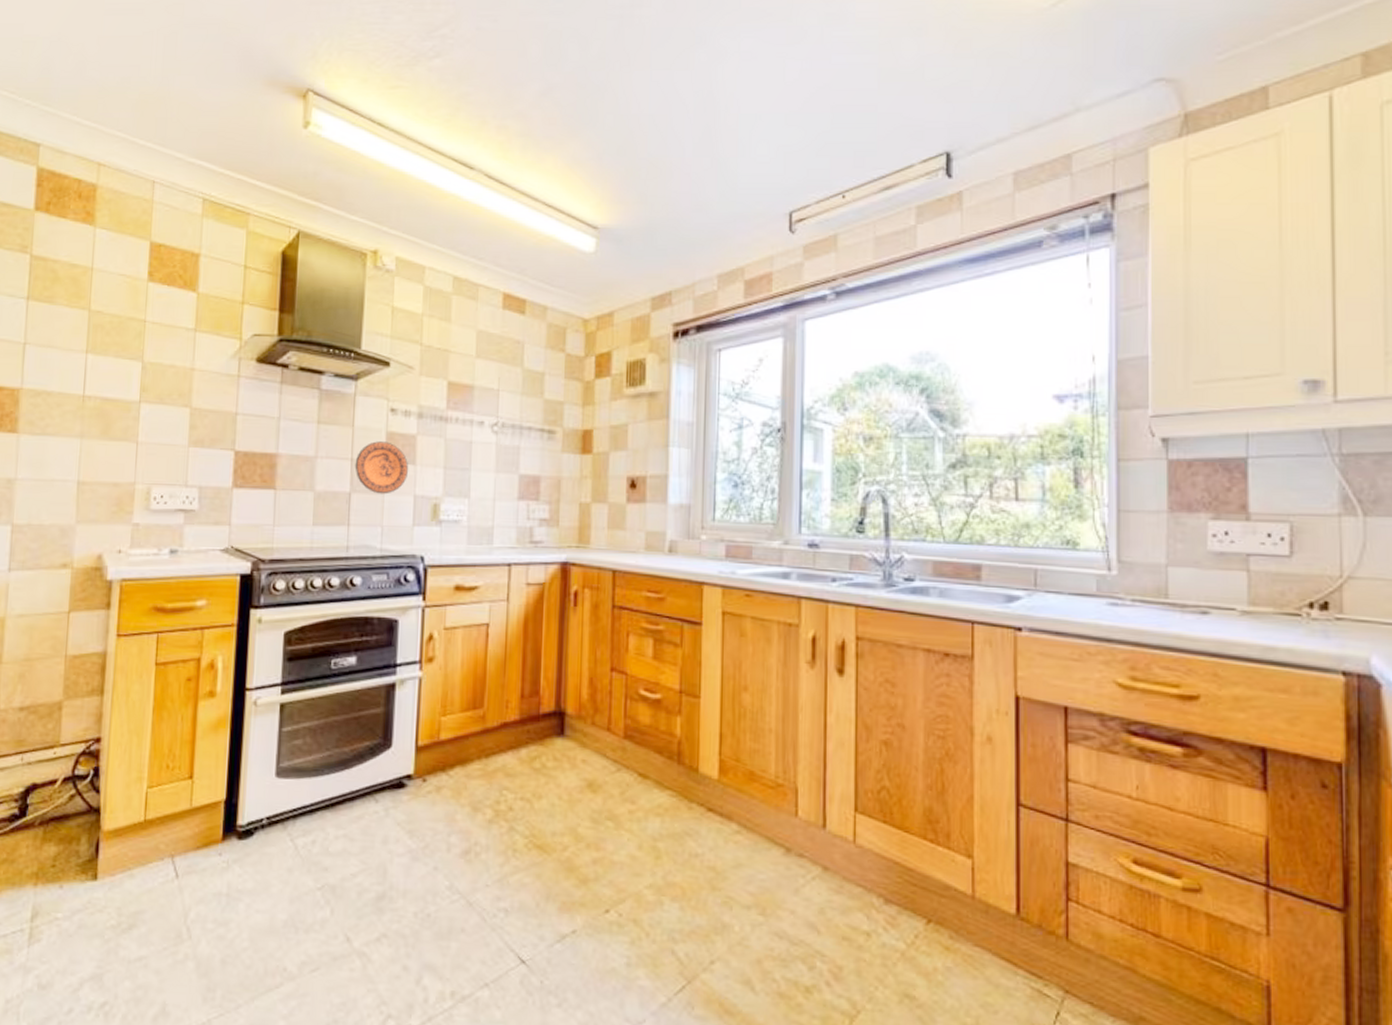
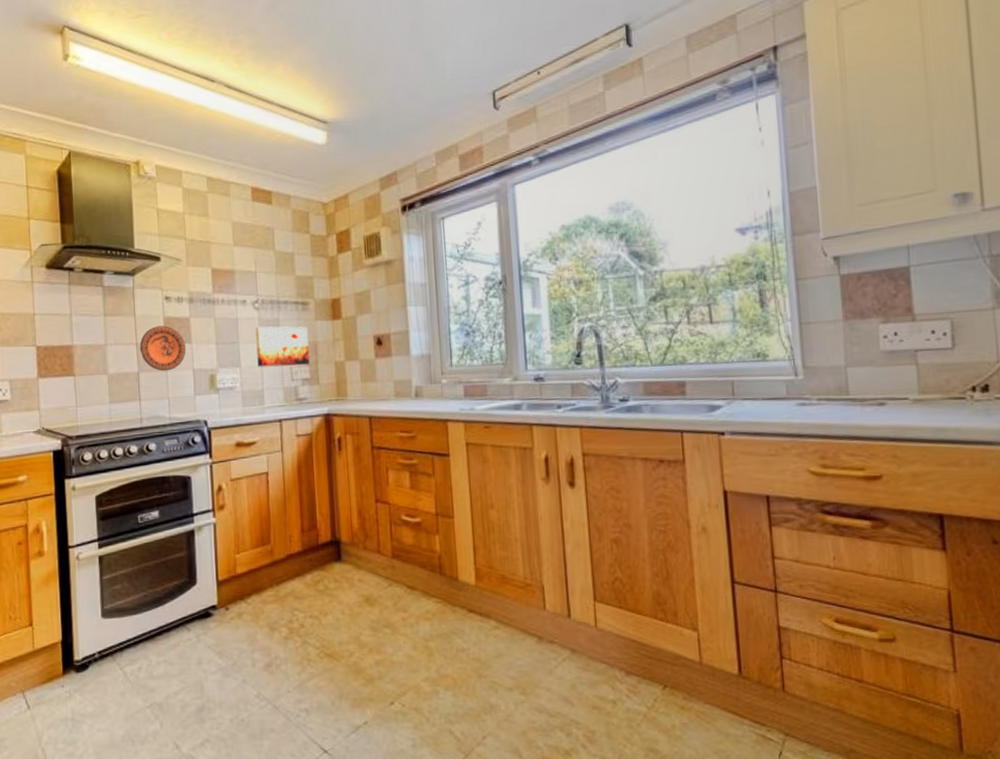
wall art: none [490,453,552,502] -> present [255,326,310,368]

